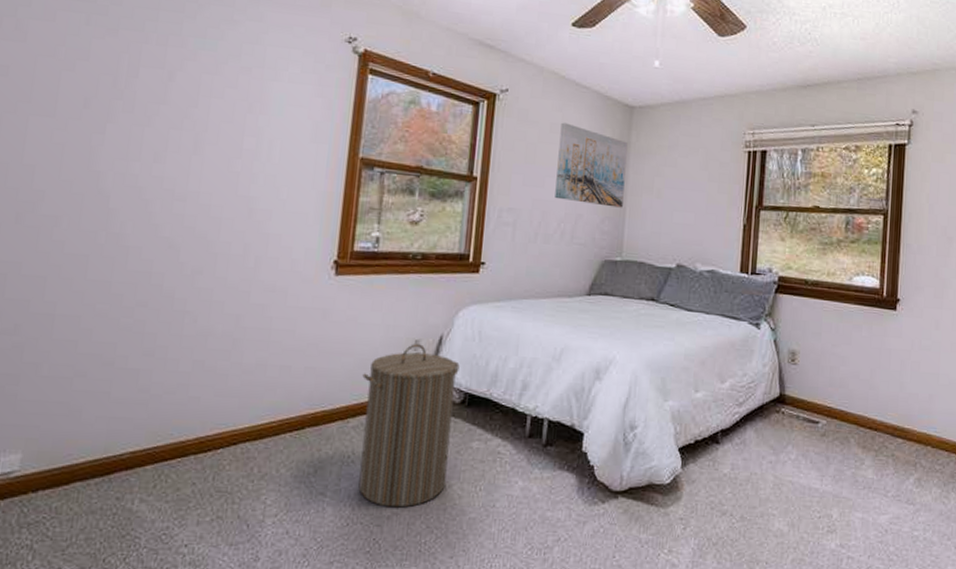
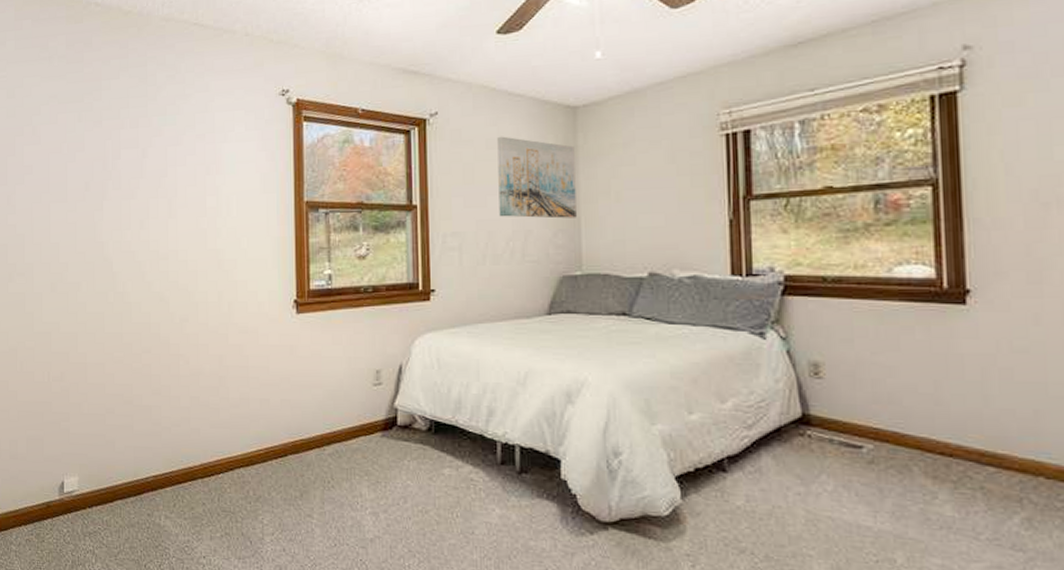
laundry hamper: present [358,344,460,508] -> none [332,374,422,532]

